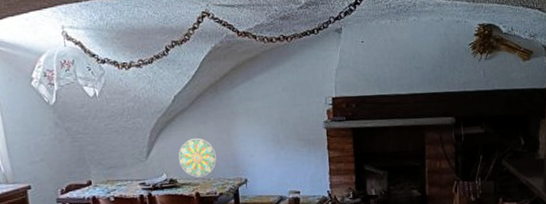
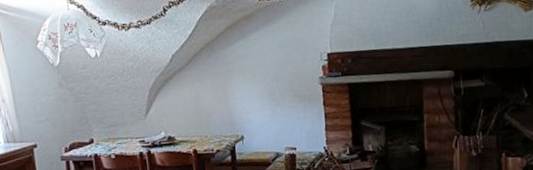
decorative plate: present [179,138,217,177] -> none [176,96,213,135]

